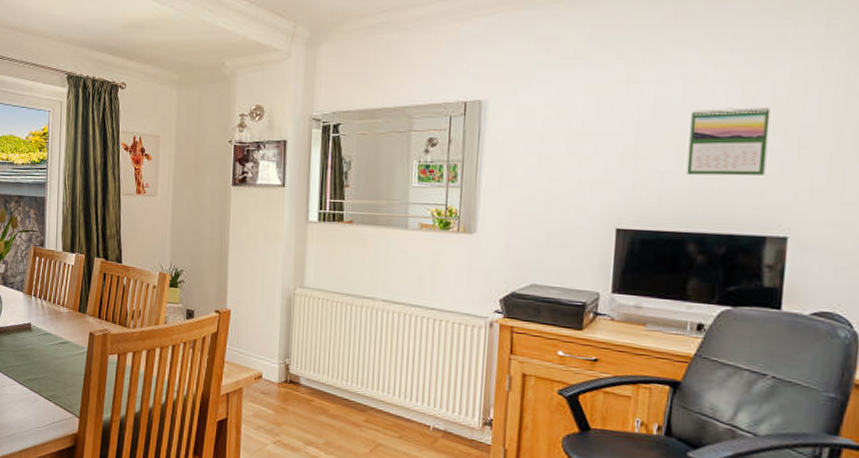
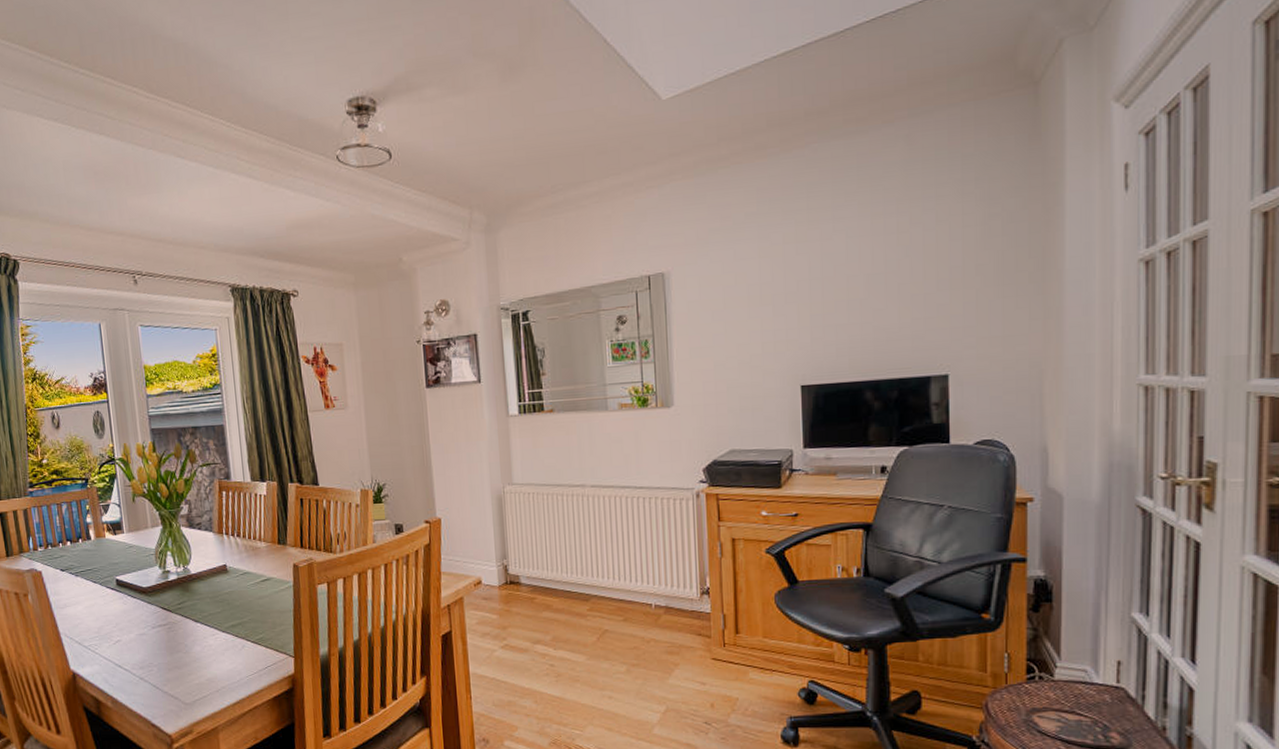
calendar: present [686,107,771,176] -> none [856,253,924,325]

